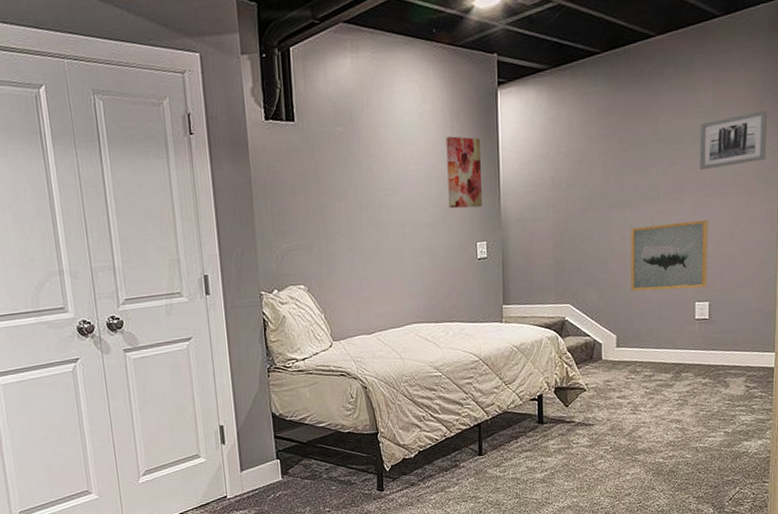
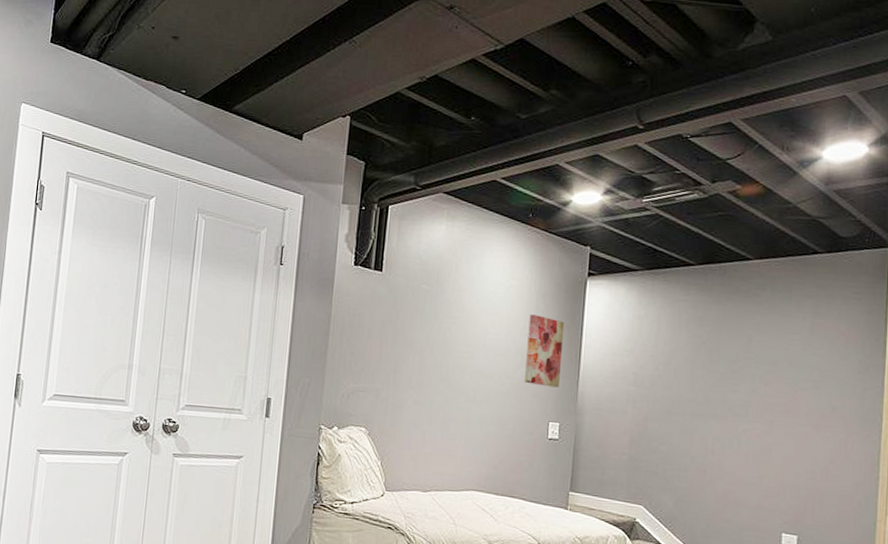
wall art: present [631,220,709,292] -> none [711,441,801,520]
wall art: present [700,111,767,171] -> none [794,351,869,401]

